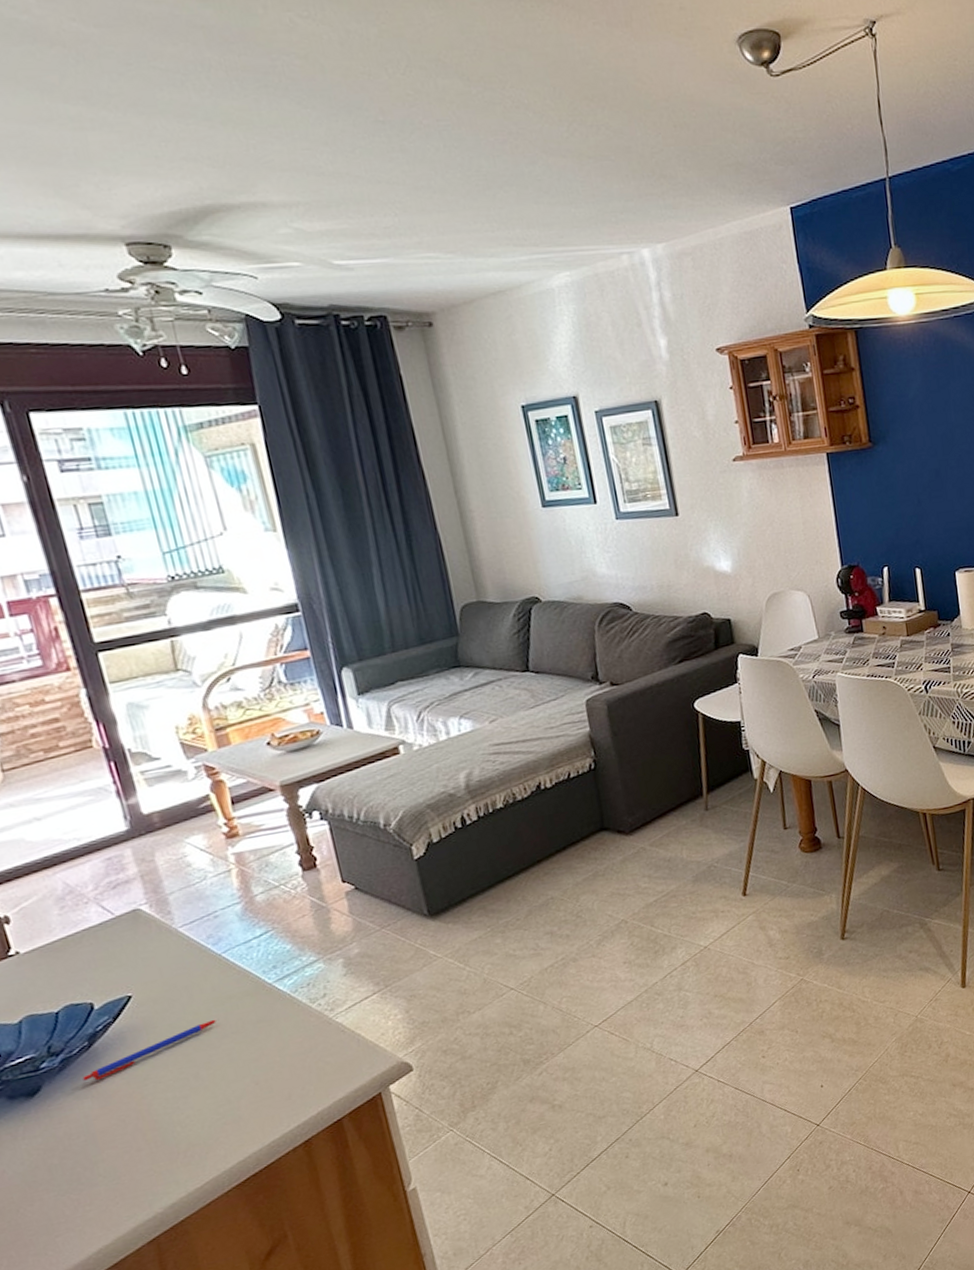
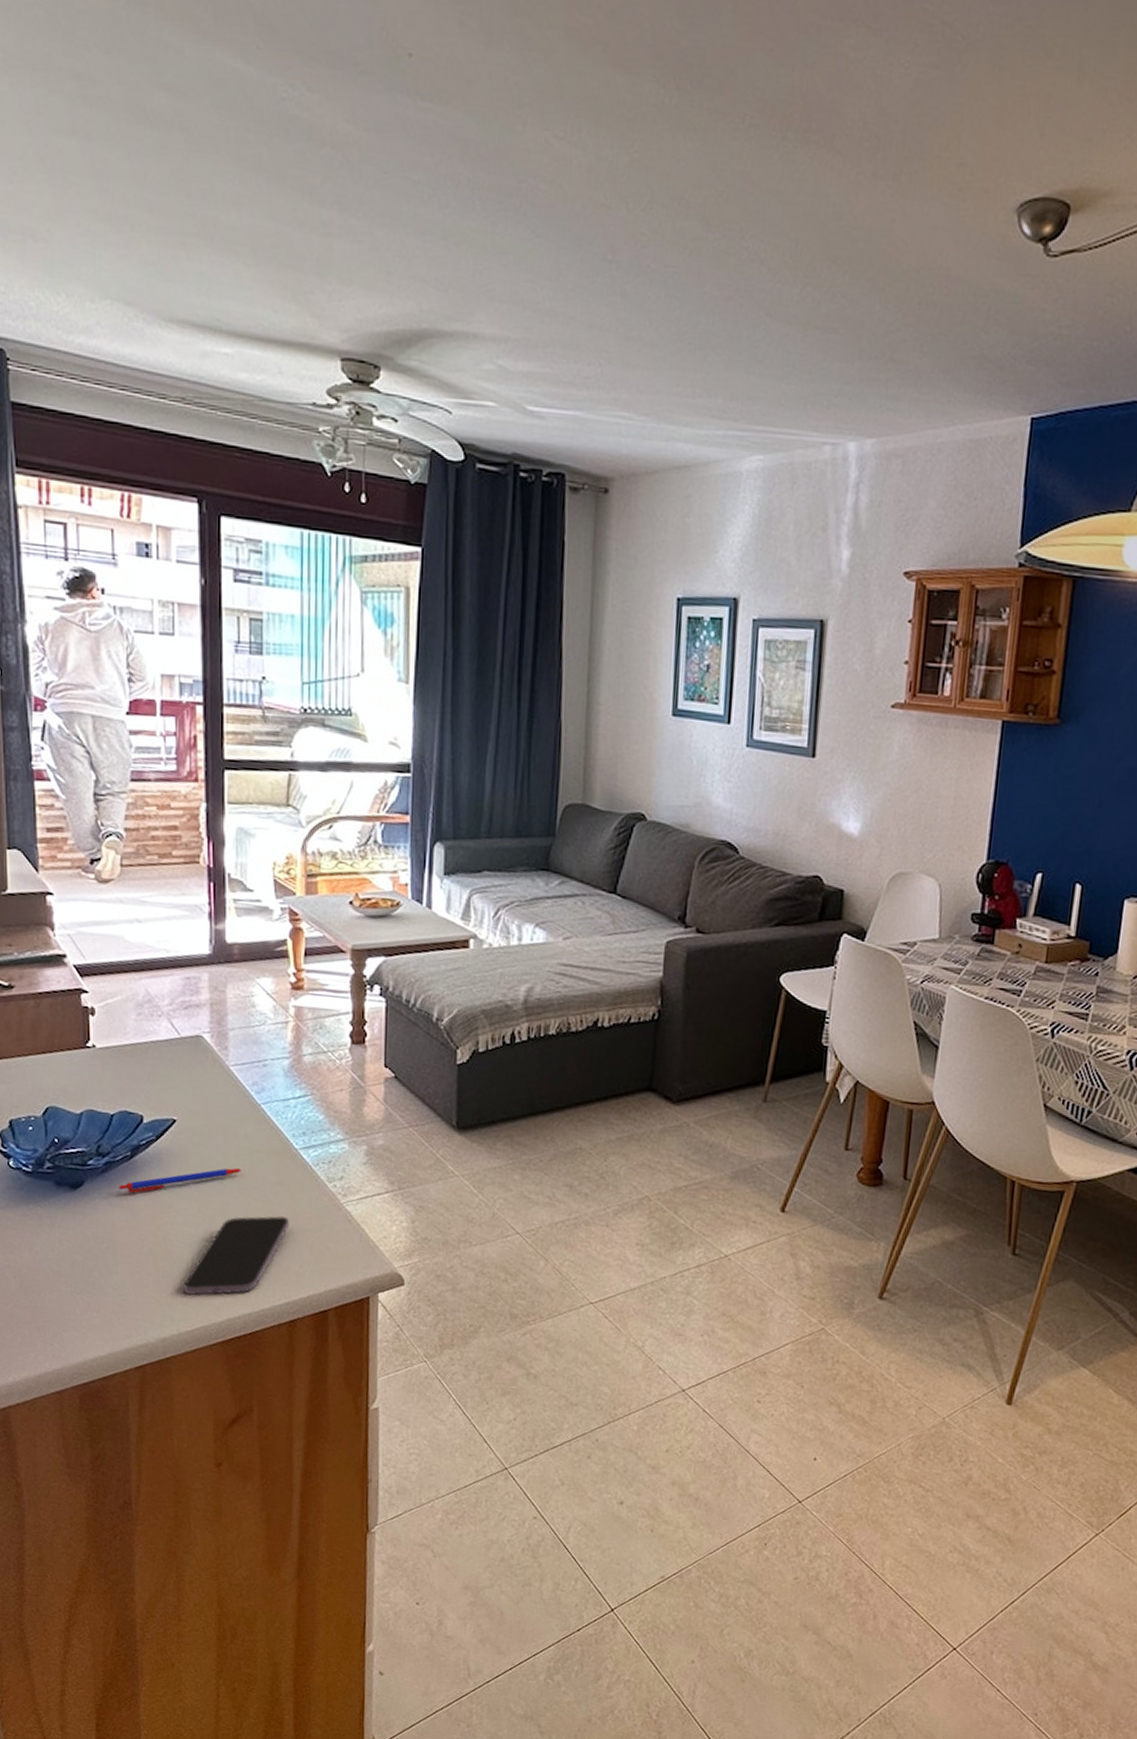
smartphone: none [180,1048,282,1155] -> present [182,1216,290,1295]

